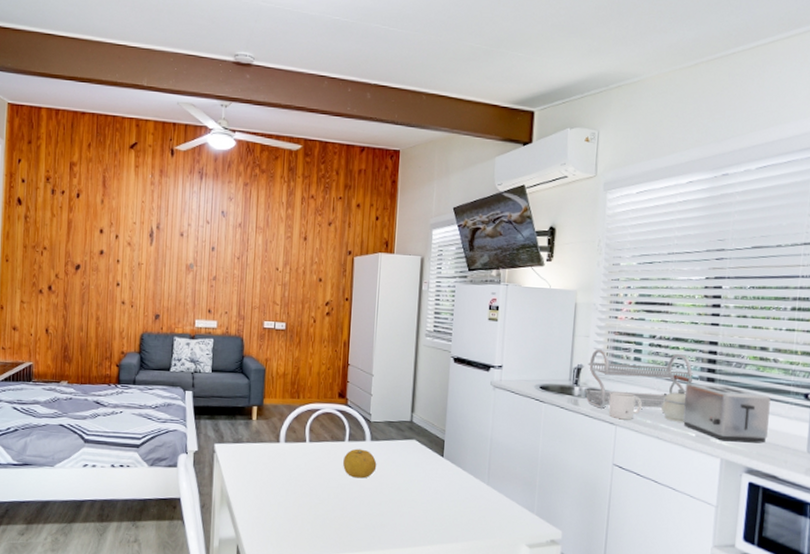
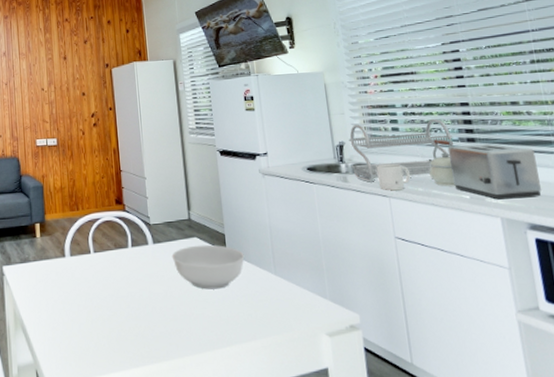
fruit: present [343,448,377,479] -> none [129,253,163,284]
bowl: none [387,447,461,492] -> present [171,244,245,290]

